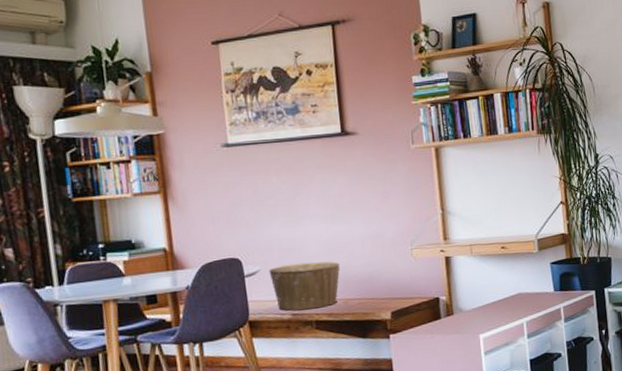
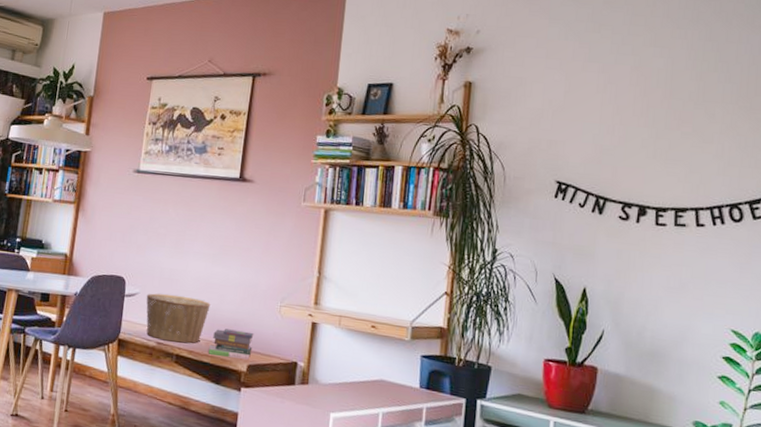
books: none [348,280,393,312] -> present [209,329,254,361]

